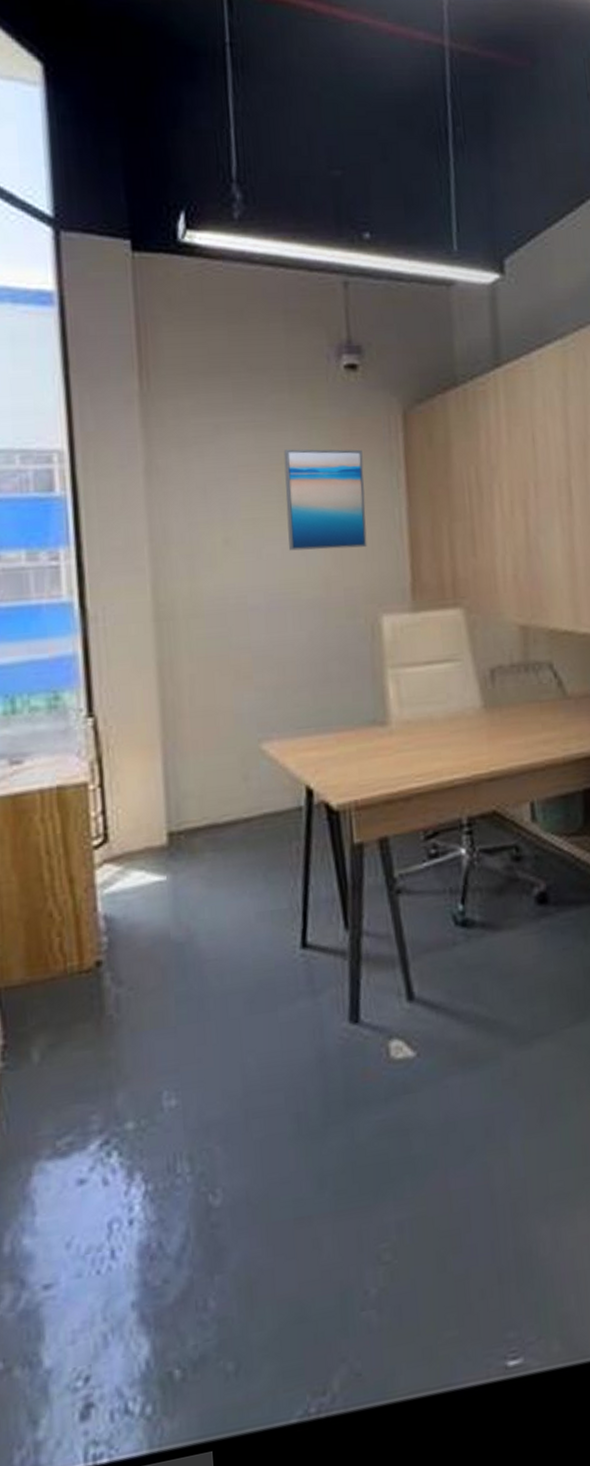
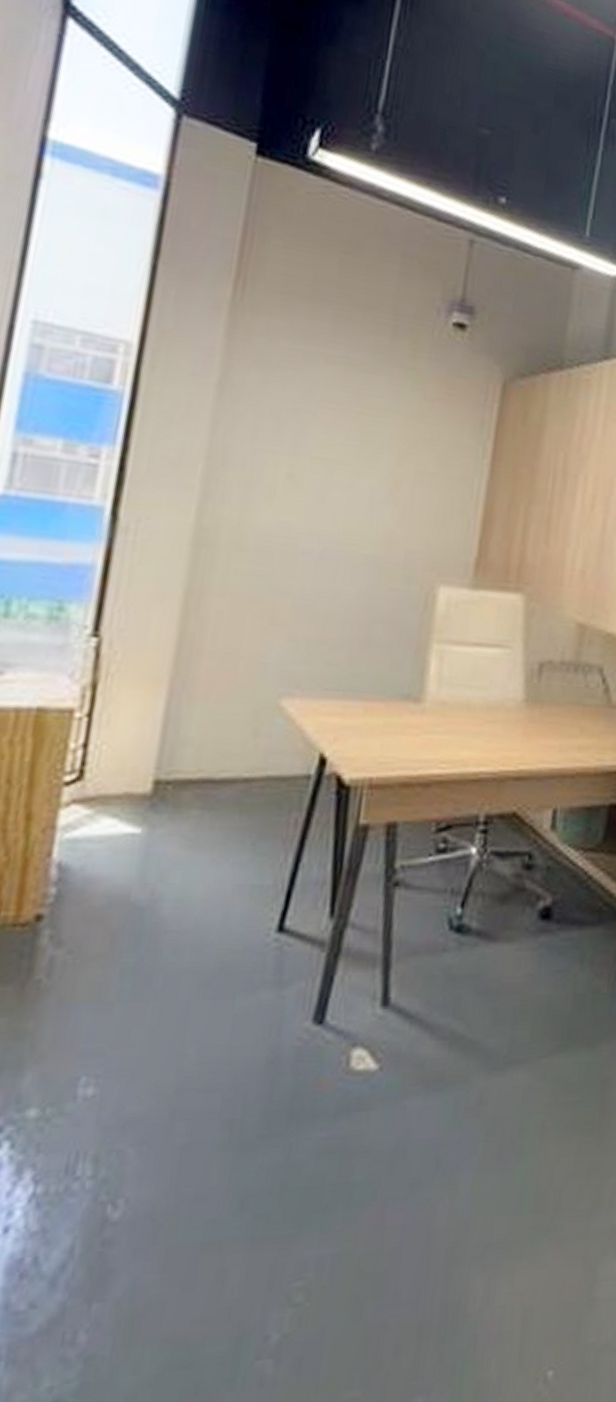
wall art: present [283,449,367,551] -> none [355,394,454,512]

